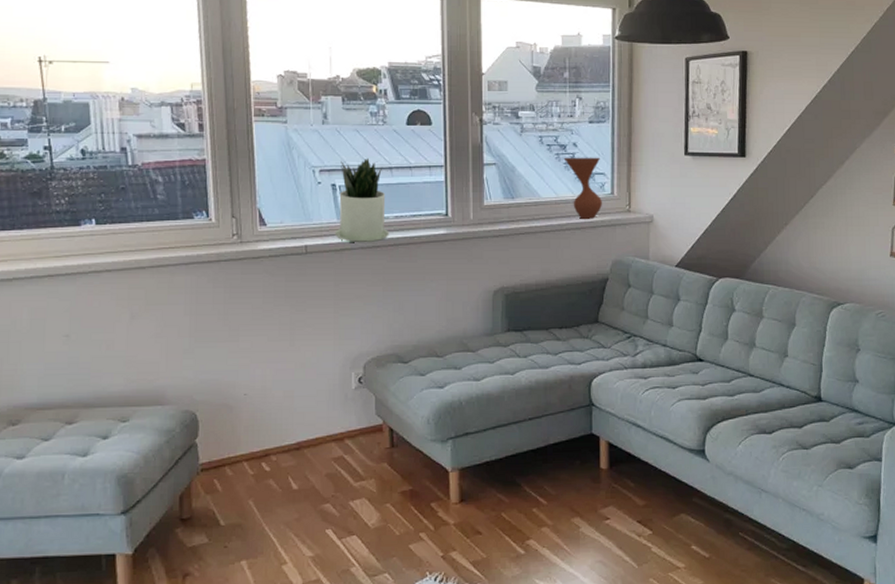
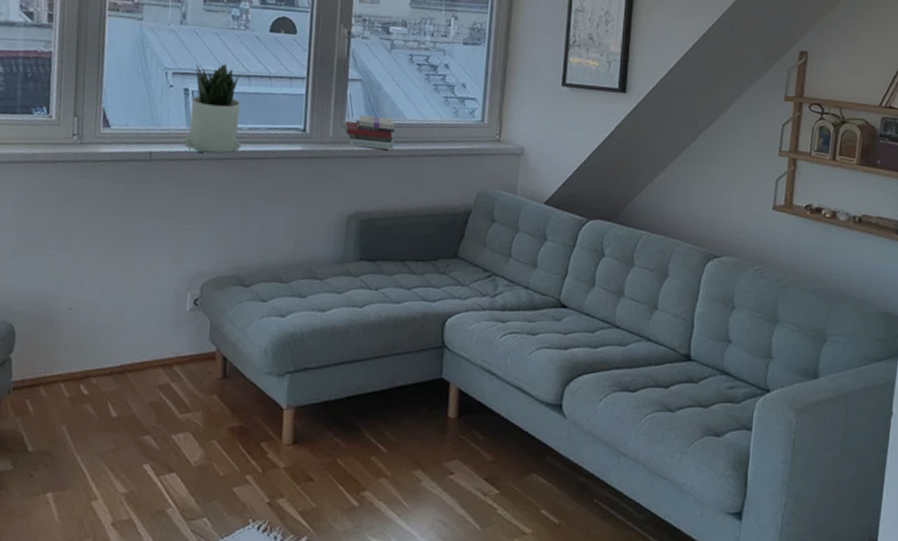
books: none [483,196,531,229] -> present [344,114,395,152]
decorative vase: present [563,157,602,220] -> none [433,78,472,147]

